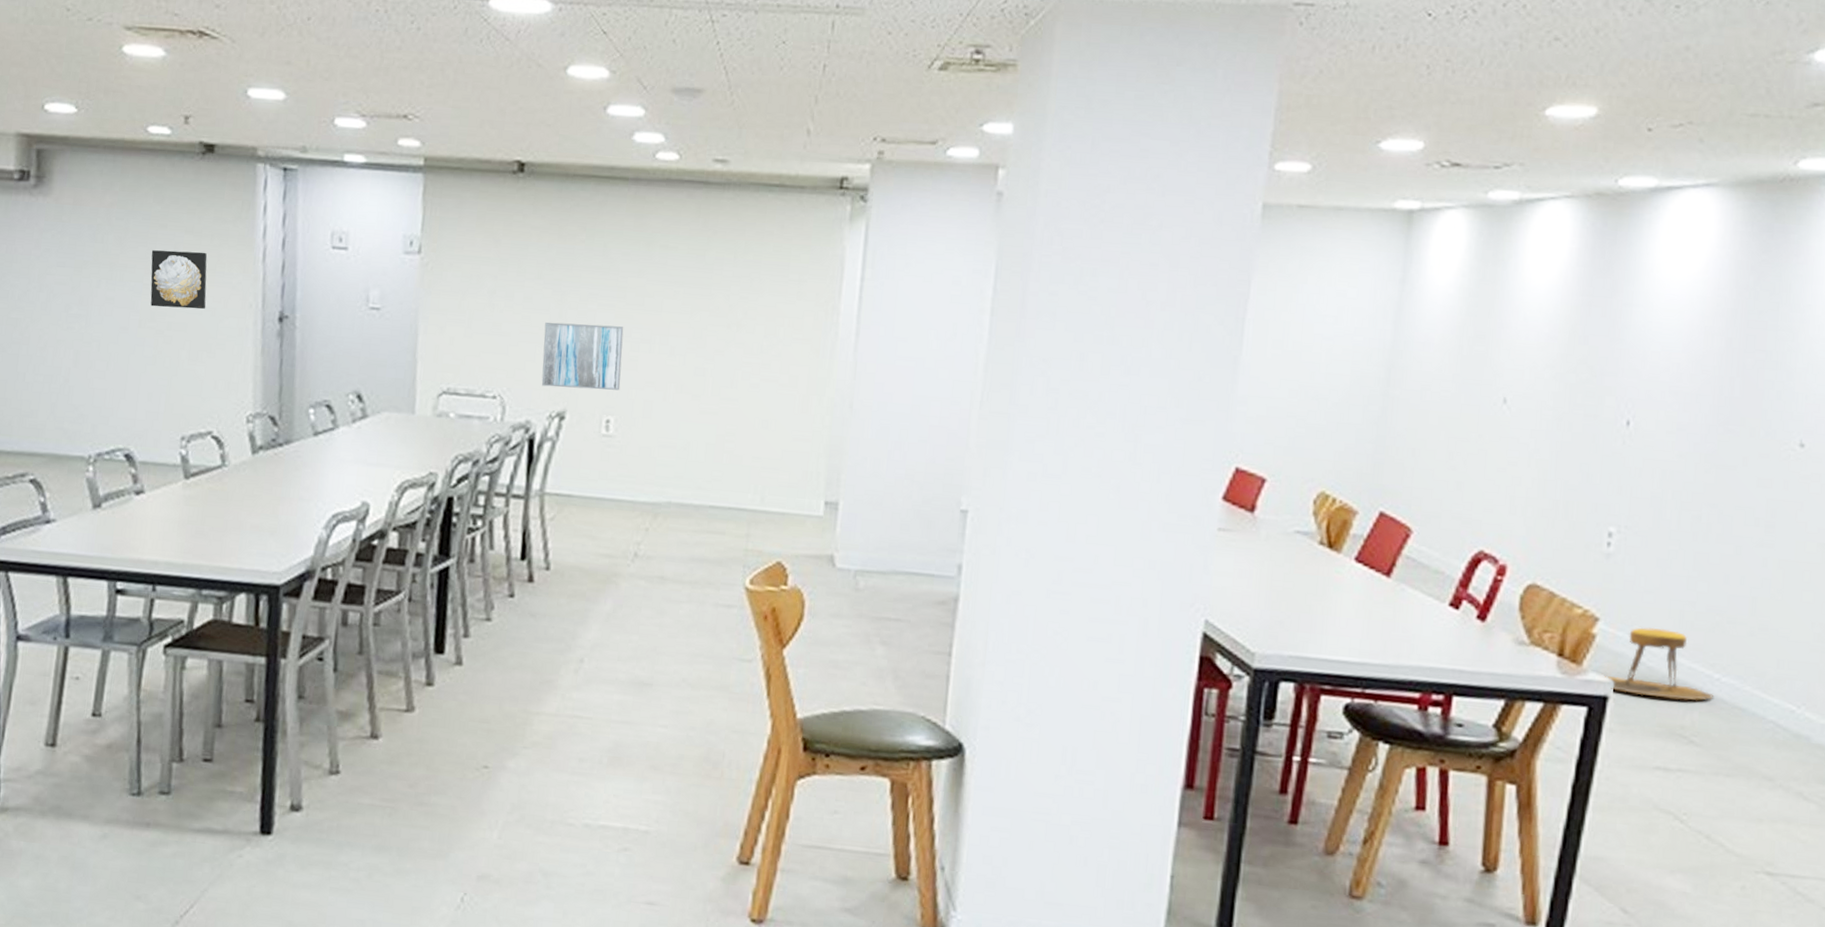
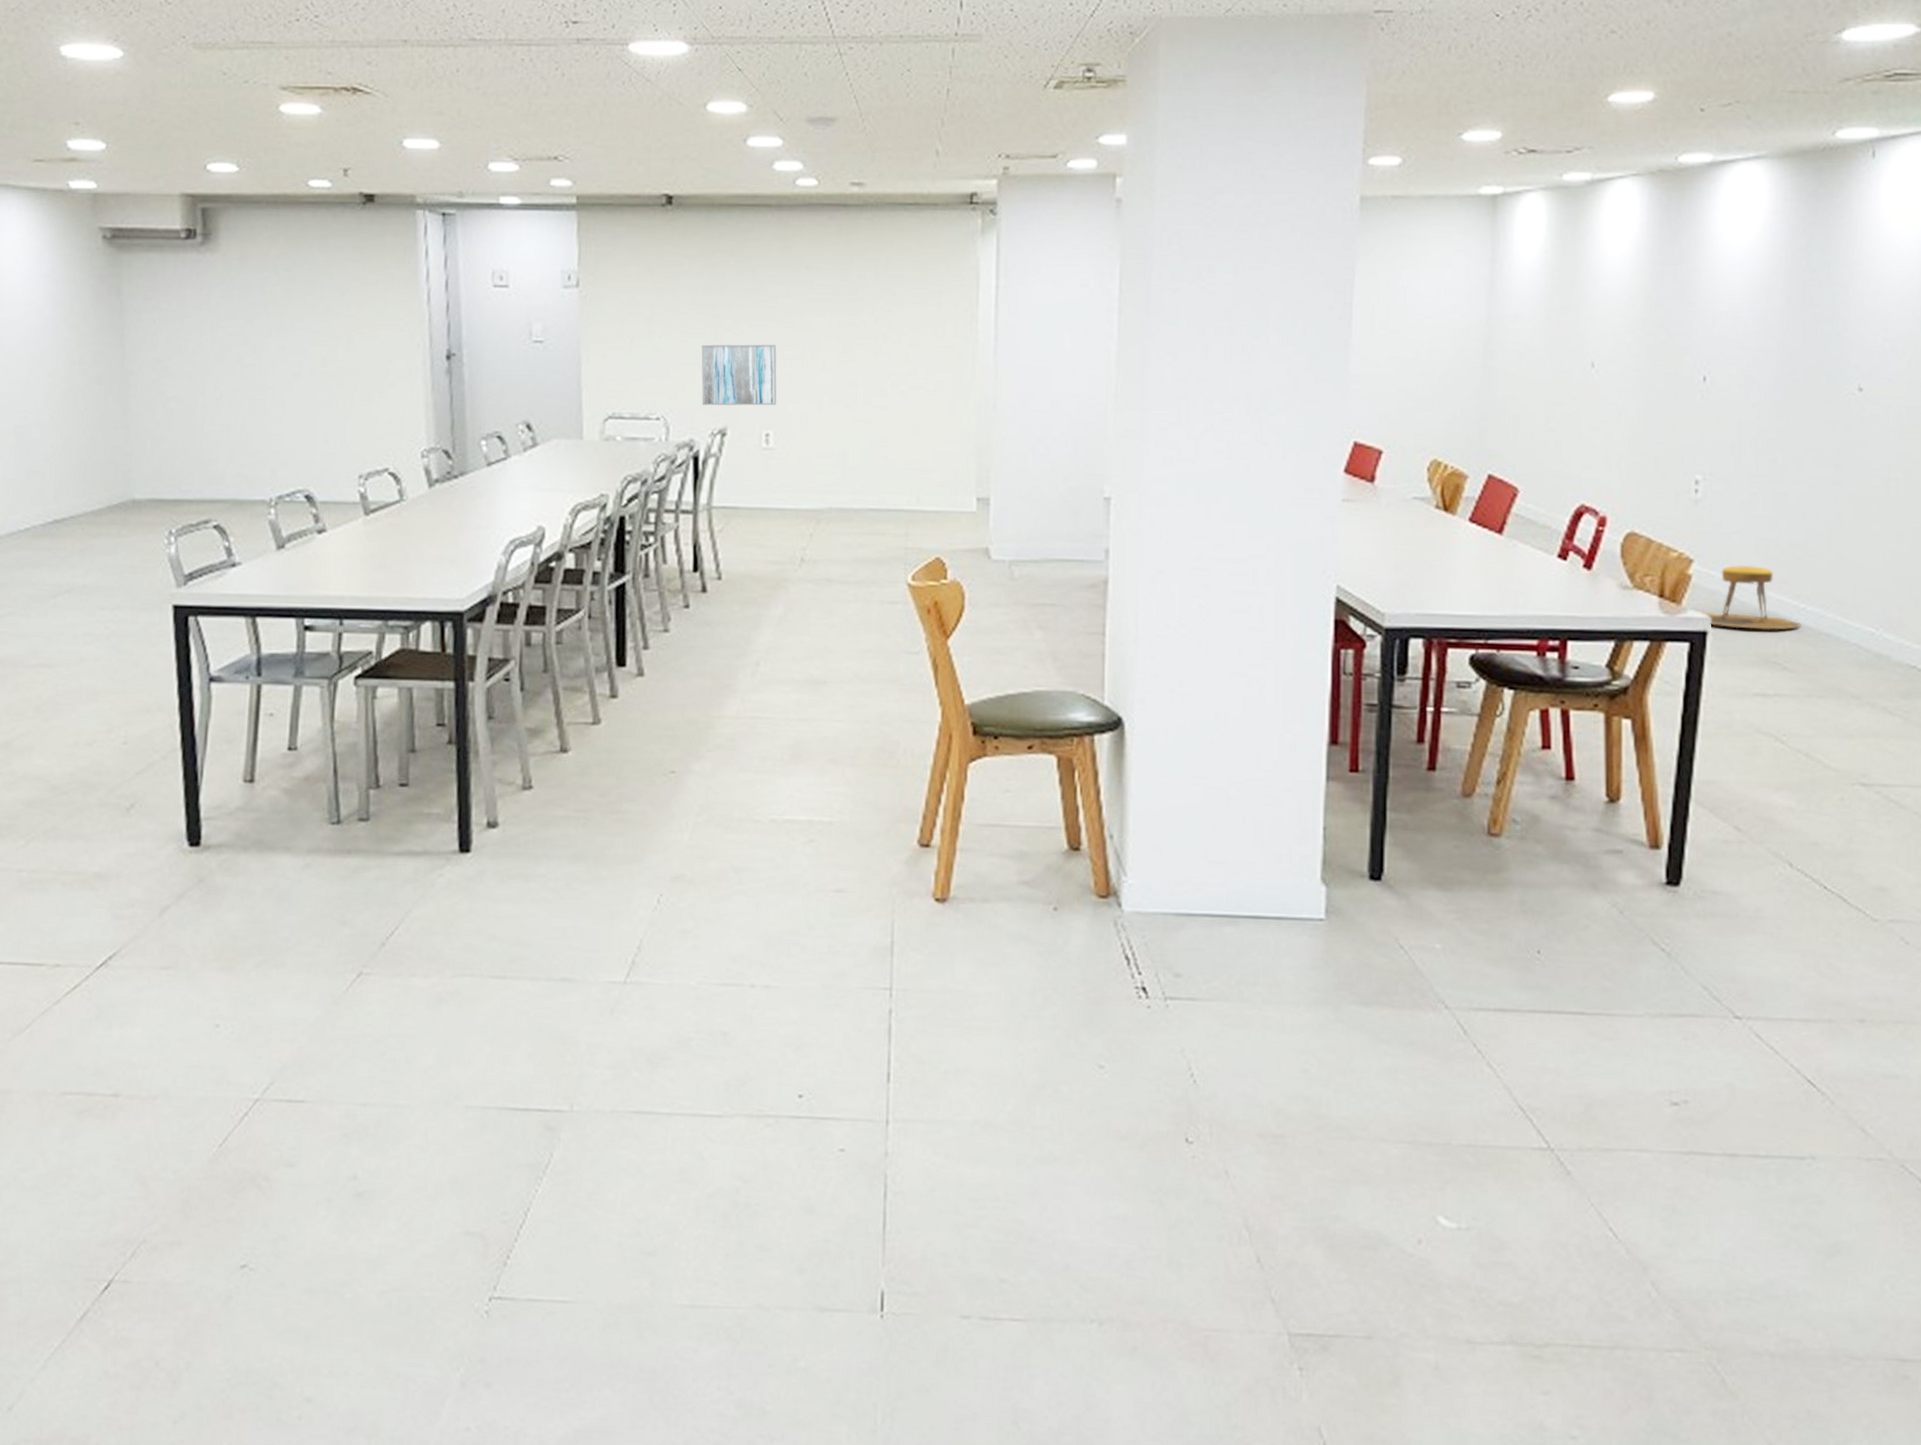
wall art: present [150,250,208,310] -> none [319,297,376,353]

